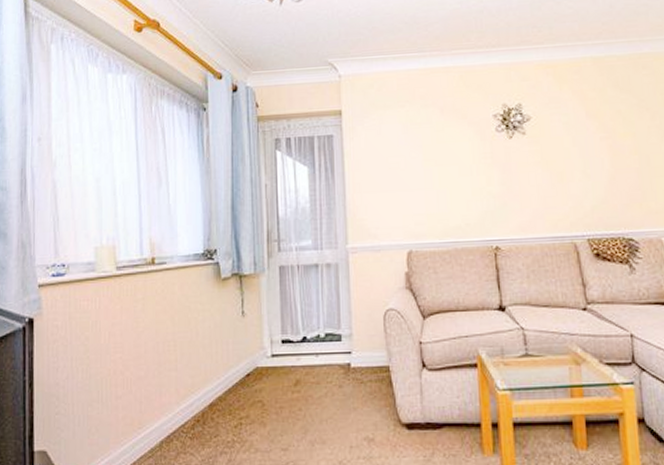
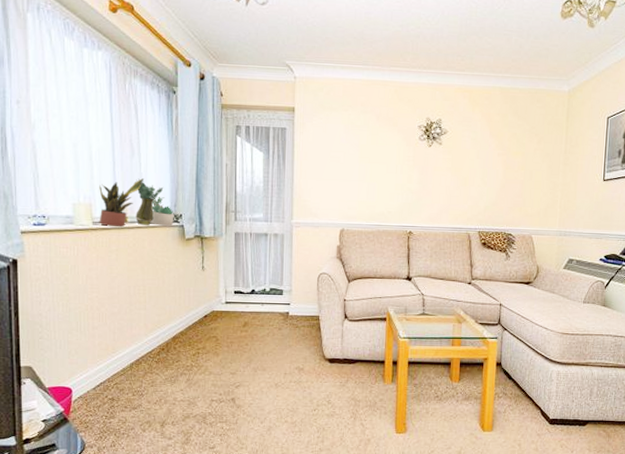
potted plant: none [123,211,173,272] -> present [99,178,145,228]
vase: none [163,211,195,267] -> present [135,178,164,226]
succulent plant: none [180,230,208,266] -> present [150,197,174,227]

